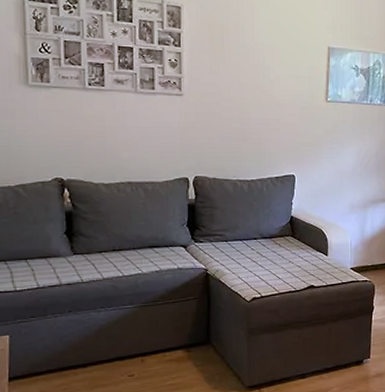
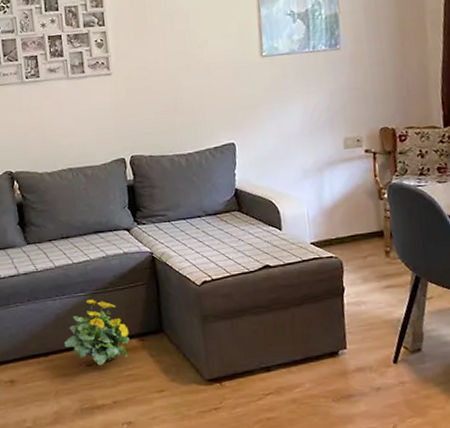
flowering plant: none [106,311,176,376] -> present [64,299,130,366]

